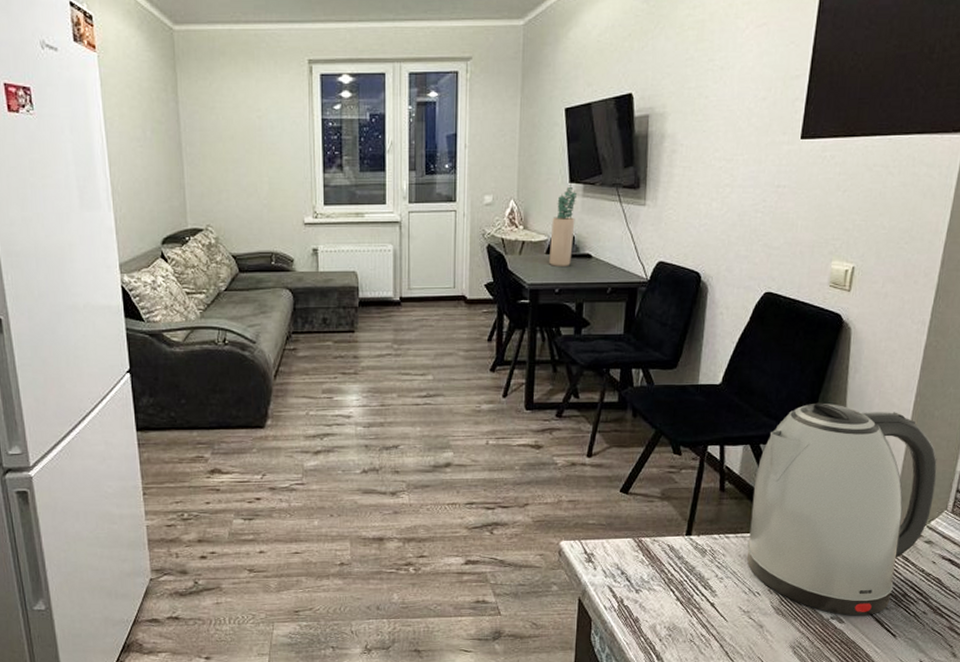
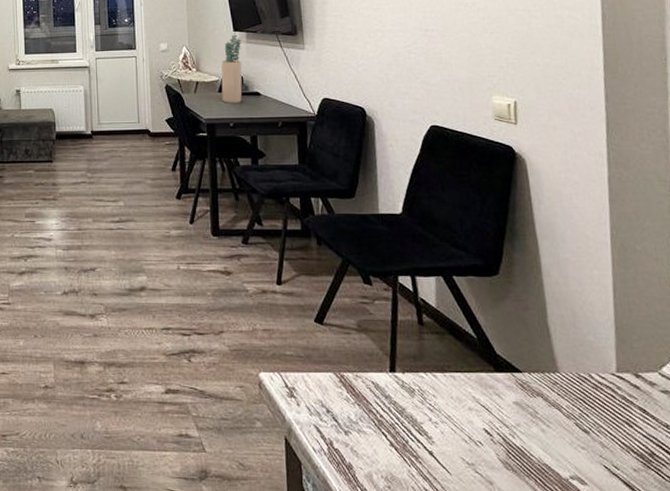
kettle: present [747,402,937,616] -> none [453,234,659,477]

